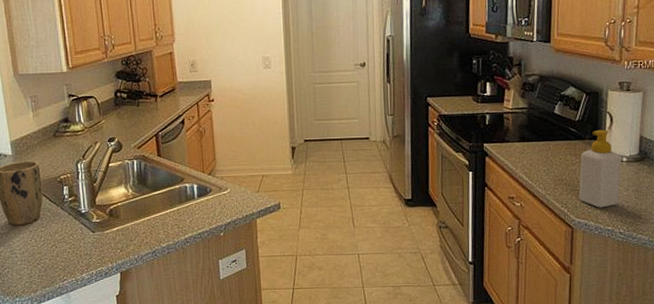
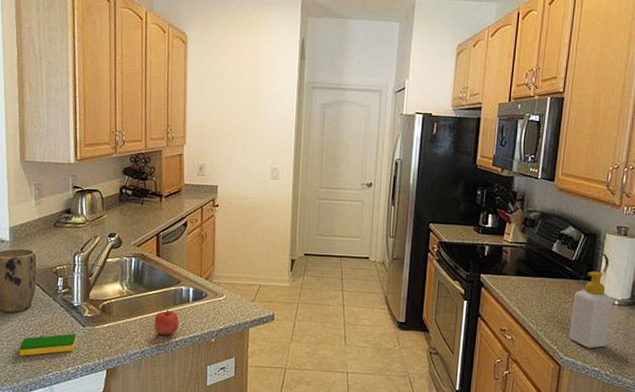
dish sponge: none [33,240,88,266] -> present [19,334,77,356]
apple: none [162,207,187,234] -> present [154,308,179,335]

